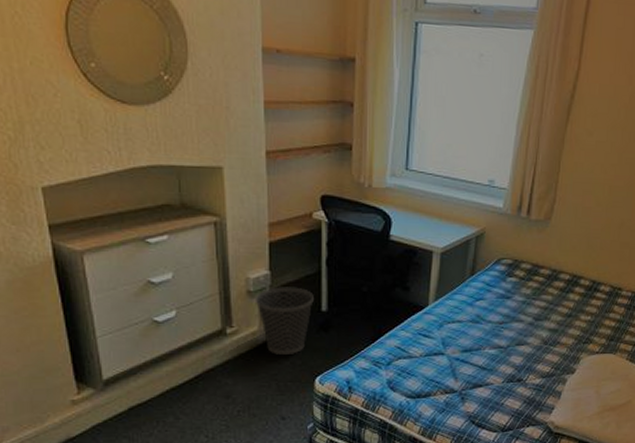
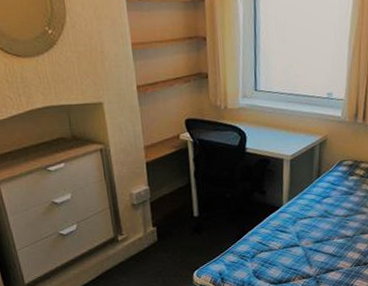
wastebasket: present [256,287,314,355] -> none [139,198,187,255]

